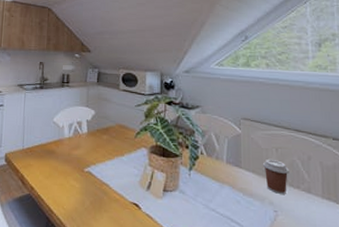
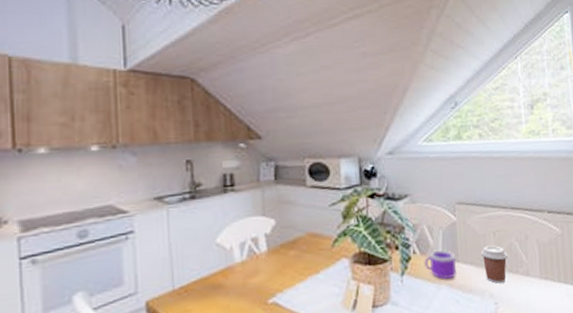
mug: none [211,154,240,181] -> present [425,249,458,279]

